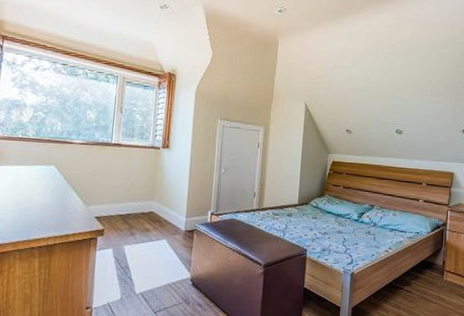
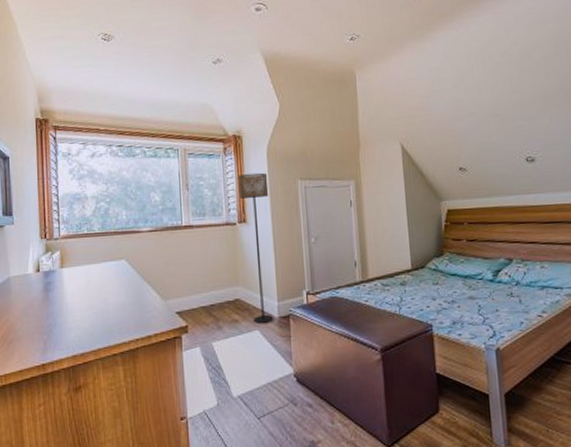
floor lamp: none [163,107,193,234] -> present [238,172,273,323]

